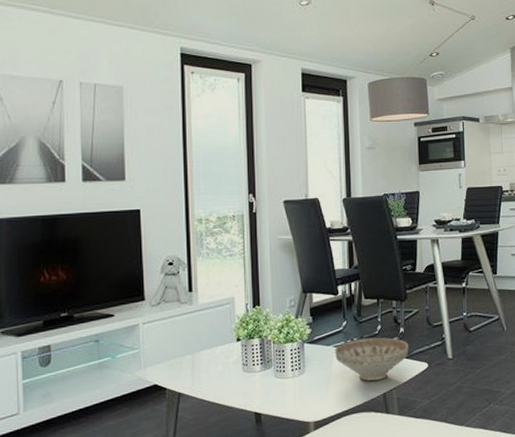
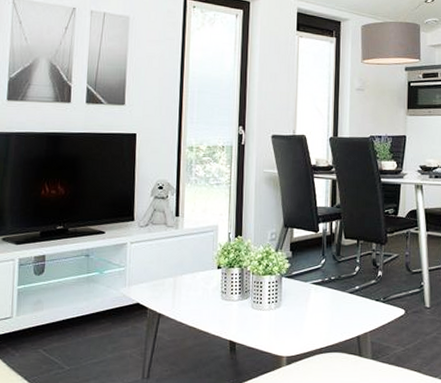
decorative bowl: present [335,337,409,381] -> none [312,278,386,322]

